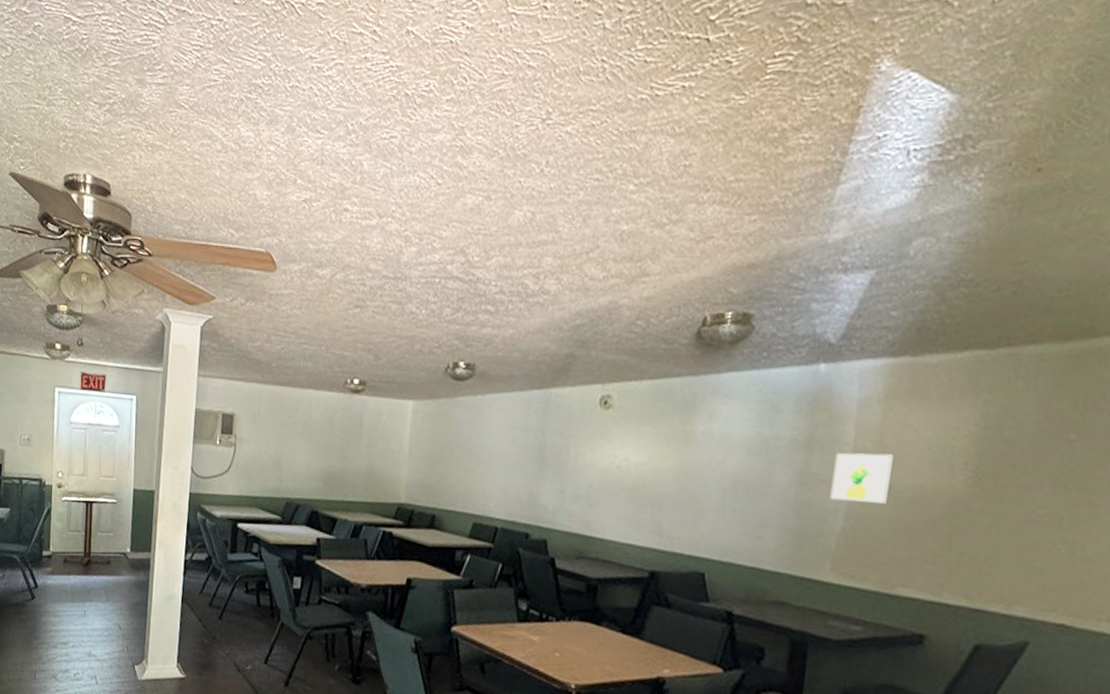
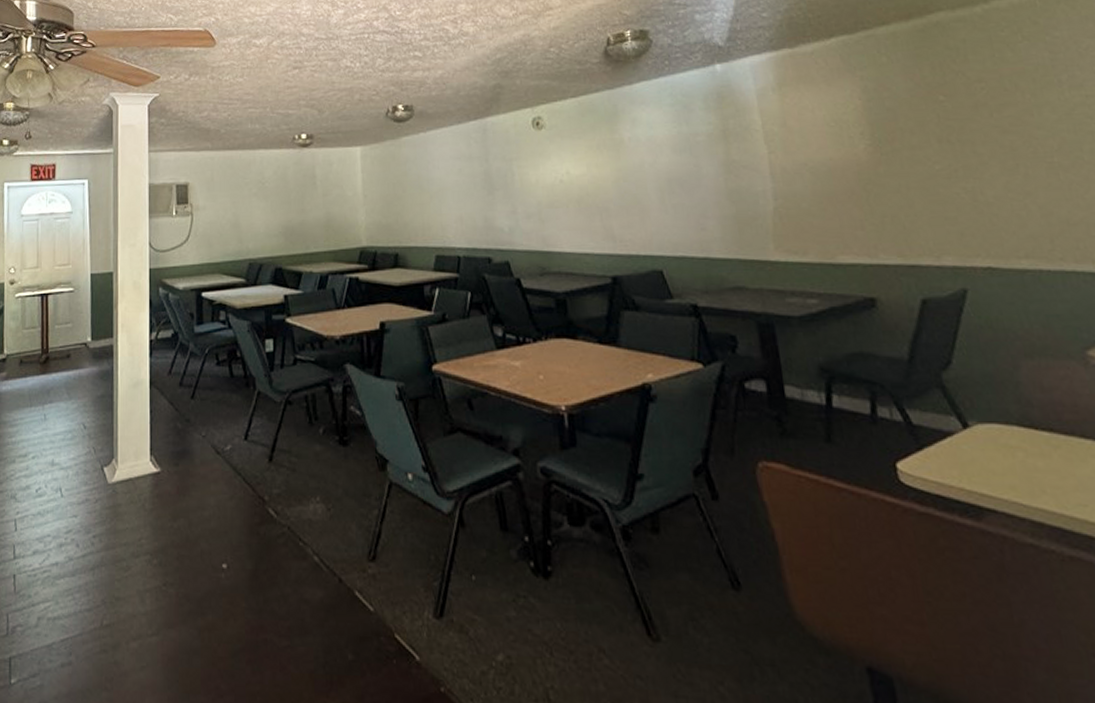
wall art: present [829,452,893,504] -> none [750,134,805,183]

